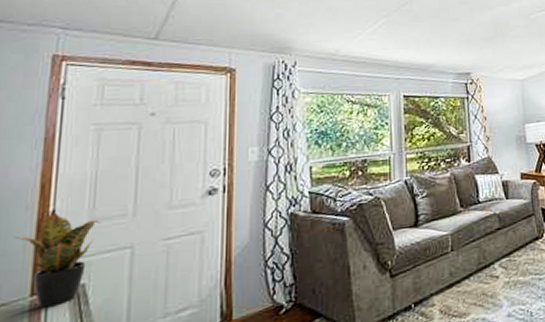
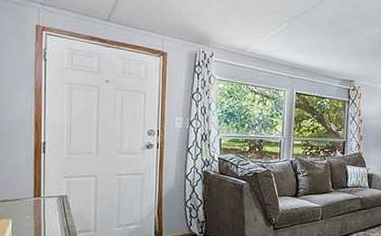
potted plant: present [15,212,101,309] -> none [21,143,75,207]

